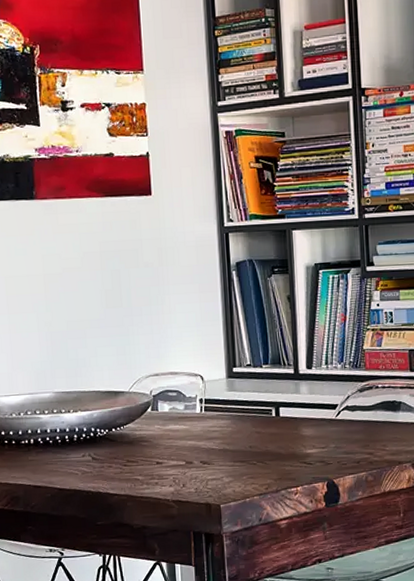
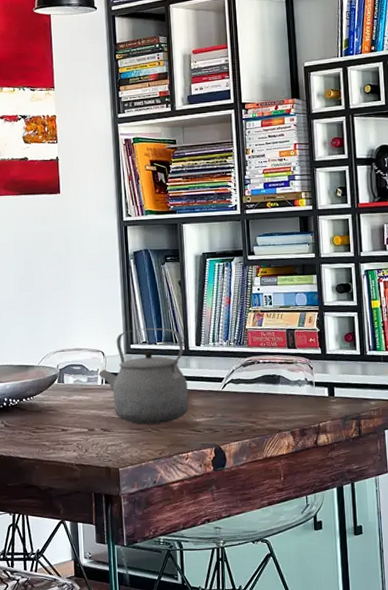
tea kettle: none [197,348,299,457] -> present [99,328,189,425]

